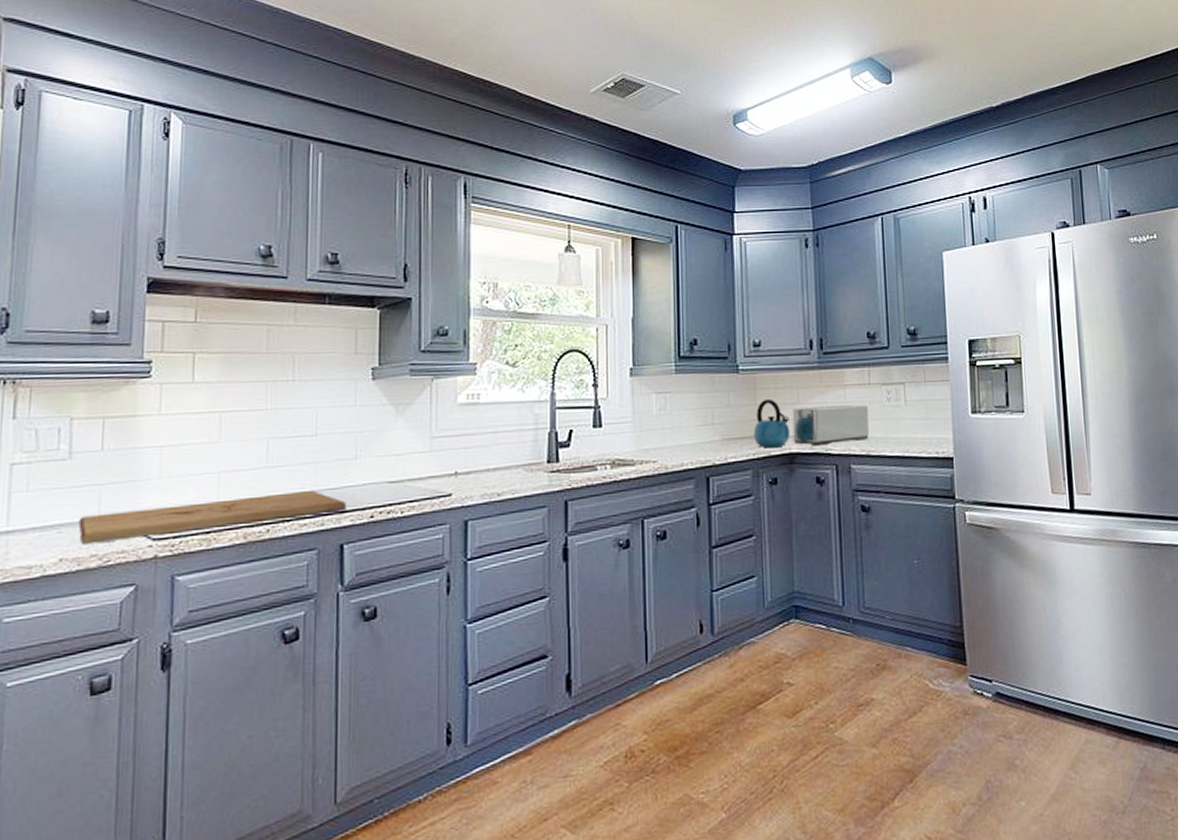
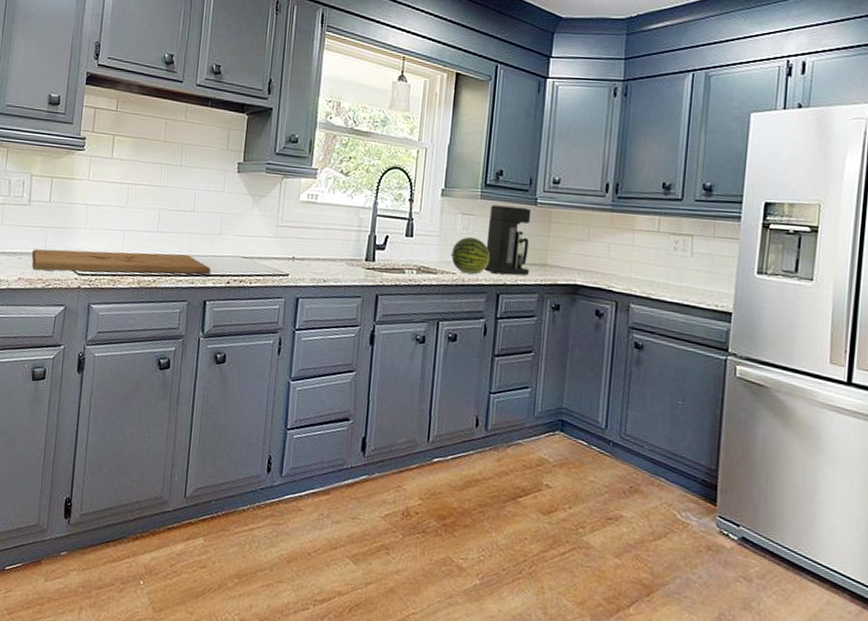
fruit: none [648,417,695,460] -> present [450,236,491,275]
coffee maker: none [687,377,739,455] -> present [484,205,532,276]
kettle: present [754,398,790,448] -> none [543,232,578,278]
toaster: present [792,404,869,446] -> none [579,244,654,283]

